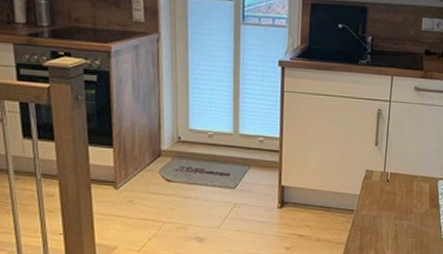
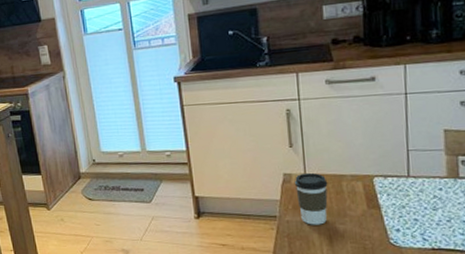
coffee cup: none [374,171,402,220] -> present [294,172,328,225]

